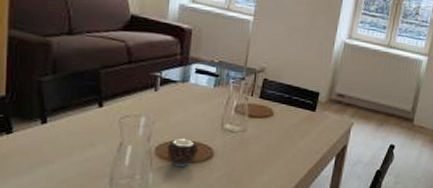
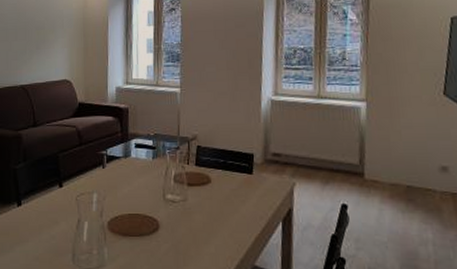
candle: present [166,138,199,166] -> none [117,211,145,239]

